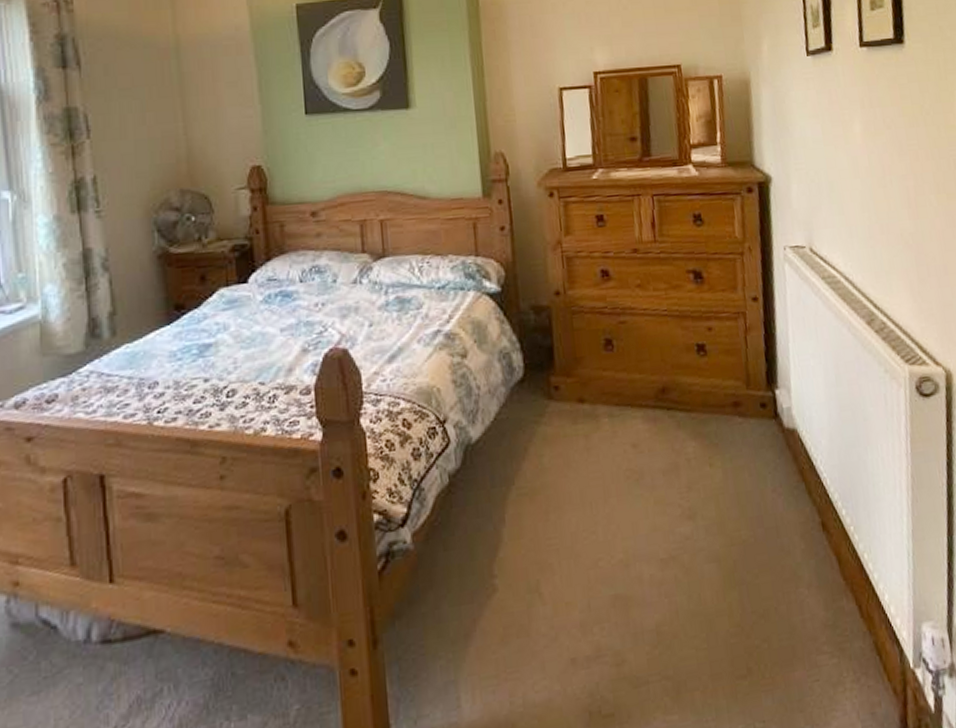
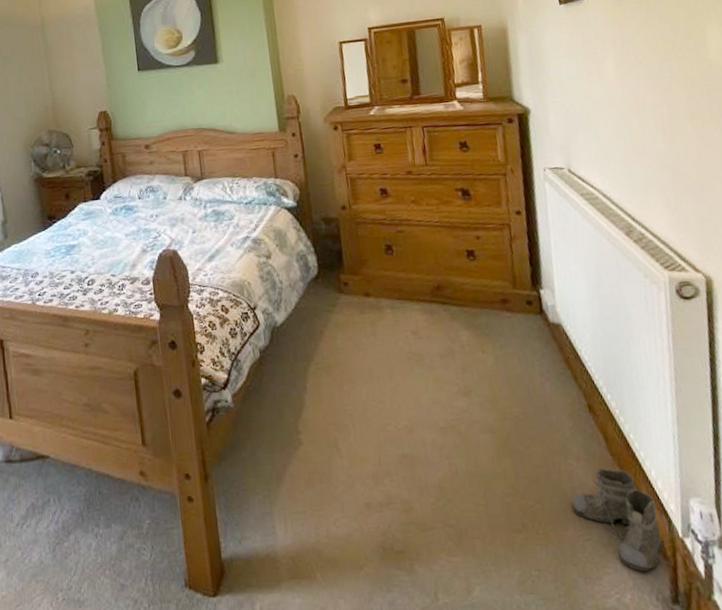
boots: none [801,595,901,712] -> present [572,468,671,572]

